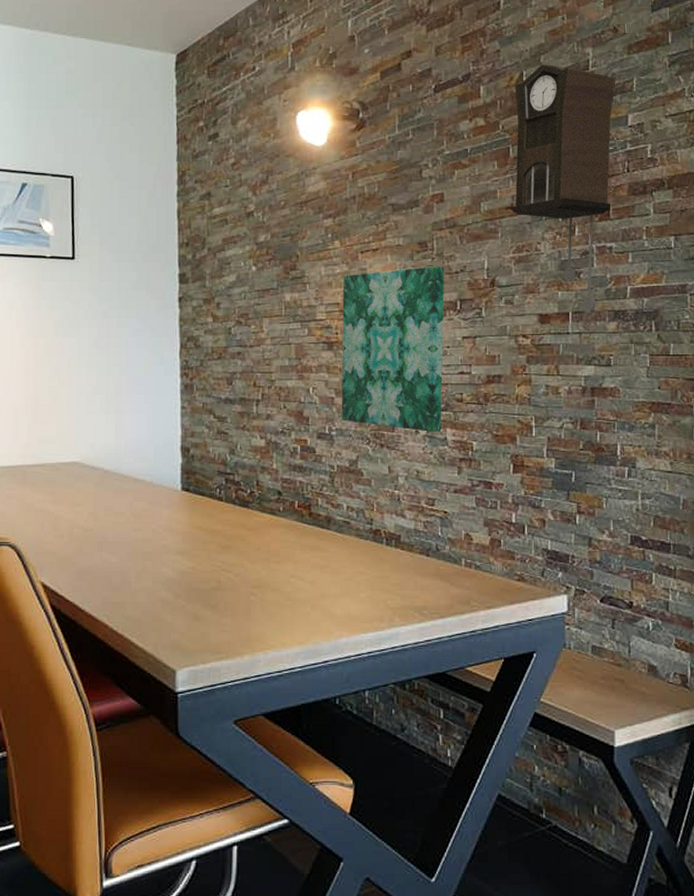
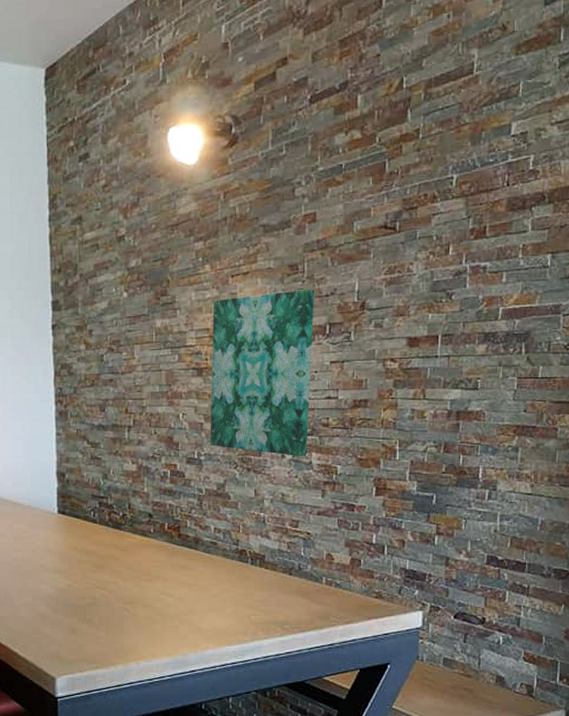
pendulum clock: present [512,64,616,312] -> none [386,69,502,335]

